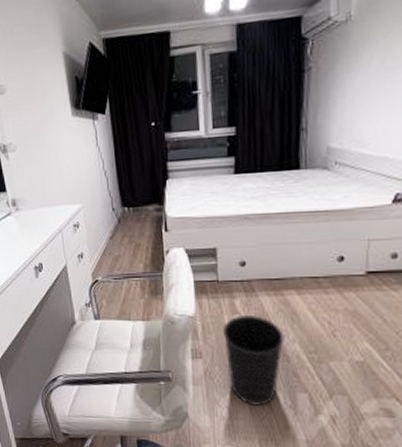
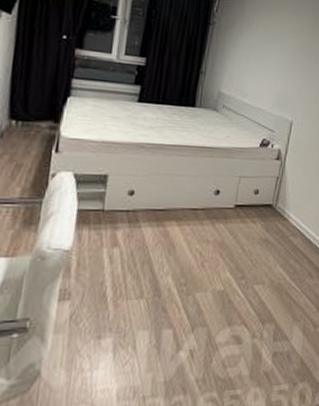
wastebasket: present [223,315,285,406] -> none [96,248,160,350]

